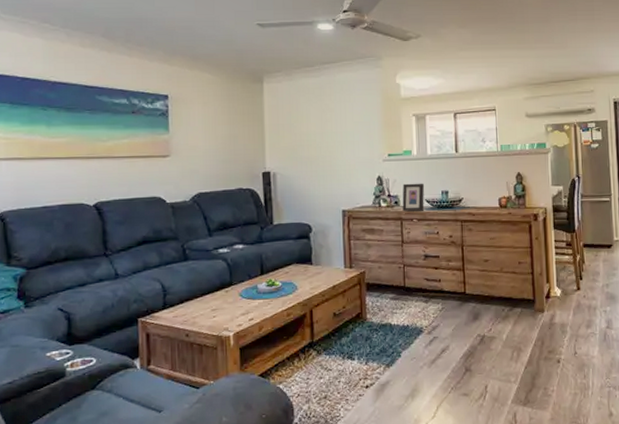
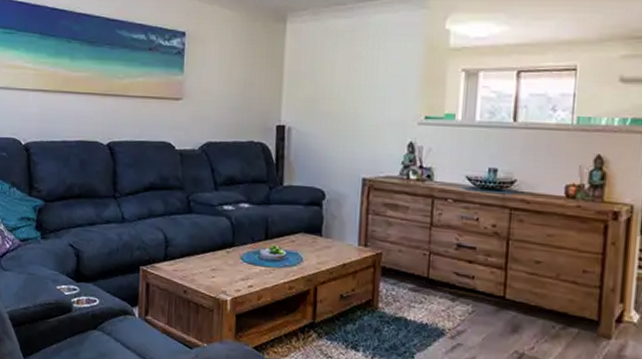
picture frame: present [402,183,425,212] -> none [435,154,468,190]

